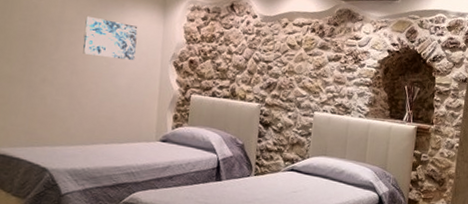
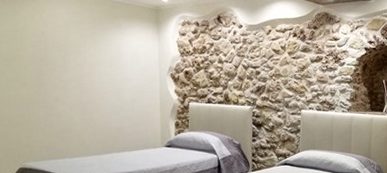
wall art: present [82,15,138,61] -> none [88,38,137,76]

